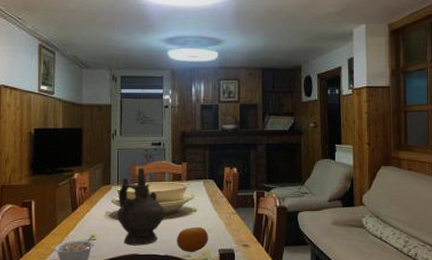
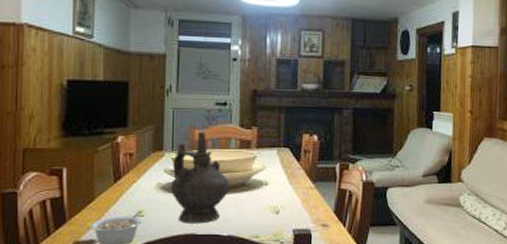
fruit: present [176,227,208,252] -> none [242,203,281,232]

